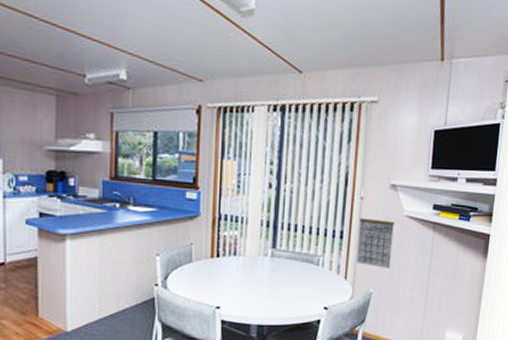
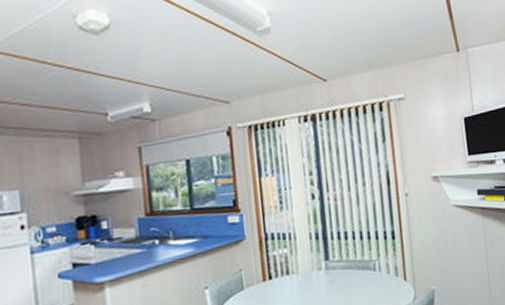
calendar: present [356,217,395,269] -> none [408,213,448,263]

